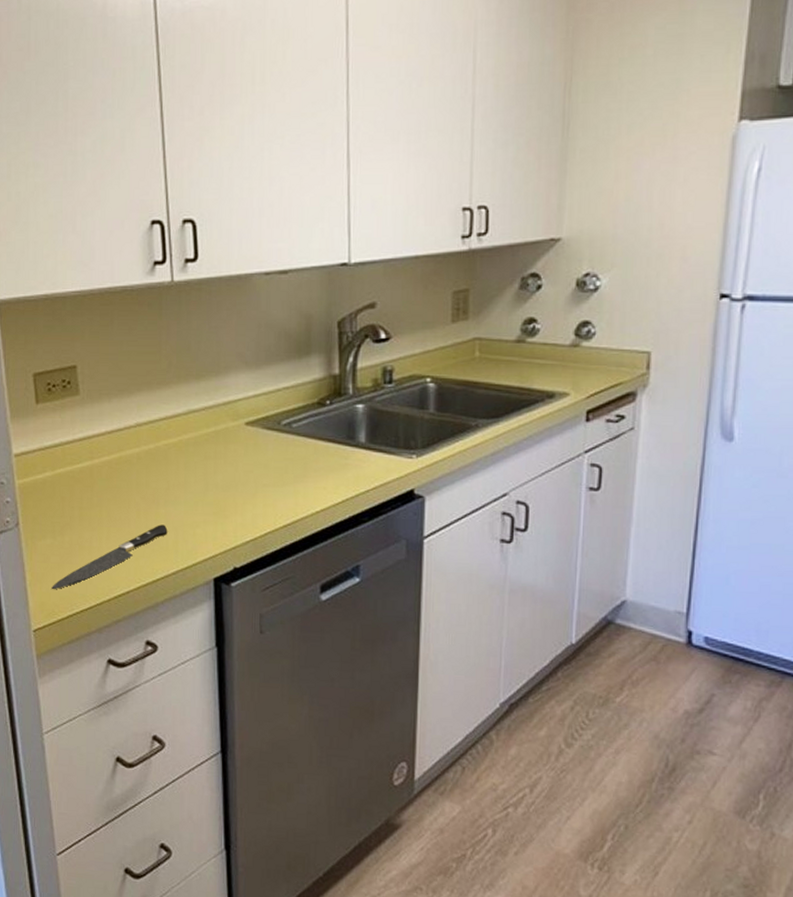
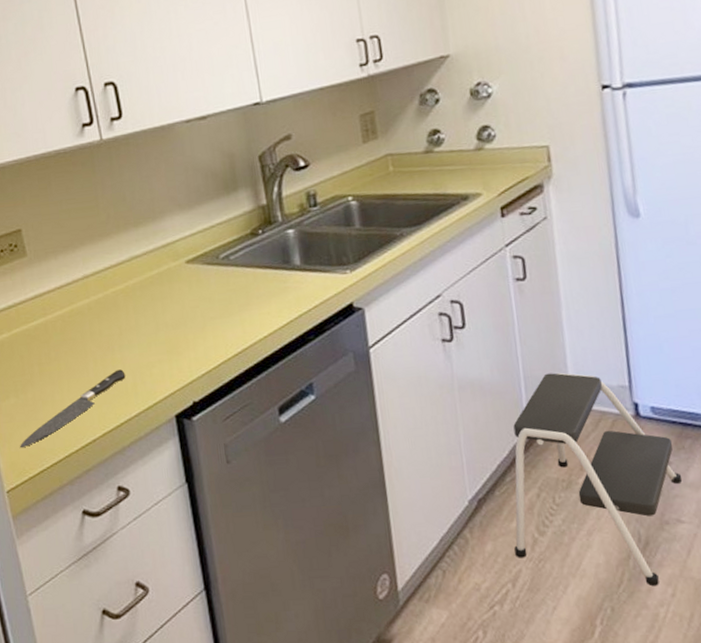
step stool: none [538,589,723,812] -> present [513,372,683,587]

